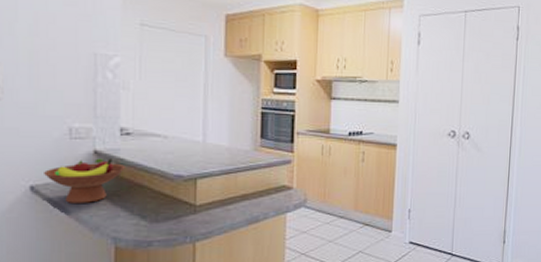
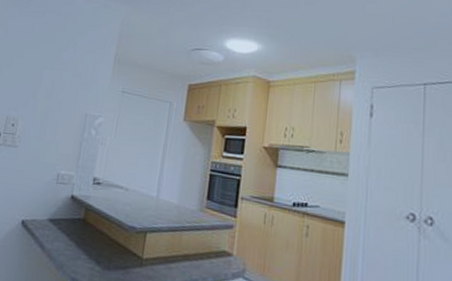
fruit bowl: present [44,158,125,203] -> none [33,202,92,242]

